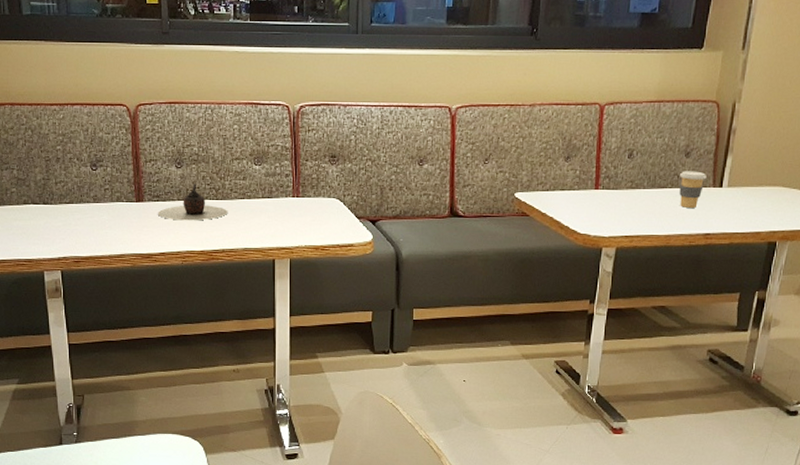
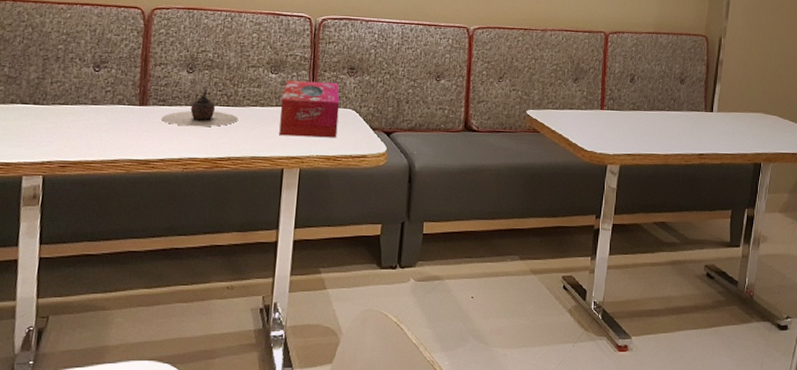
tissue box: none [267,171,324,228] -> present [279,80,340,138]
coffee cup: present [679,171,707,208] -> none [675,96,699,130]

